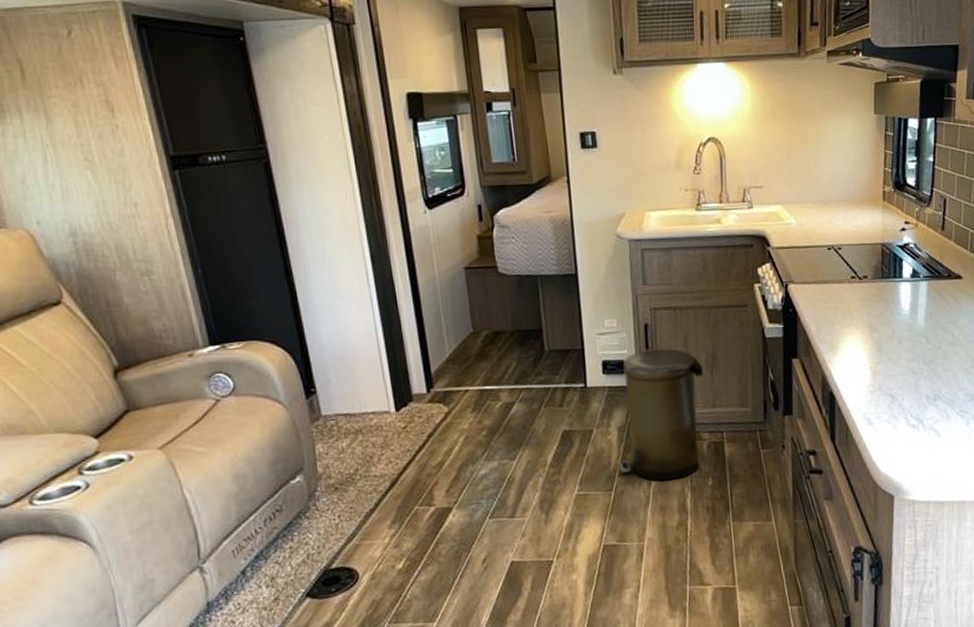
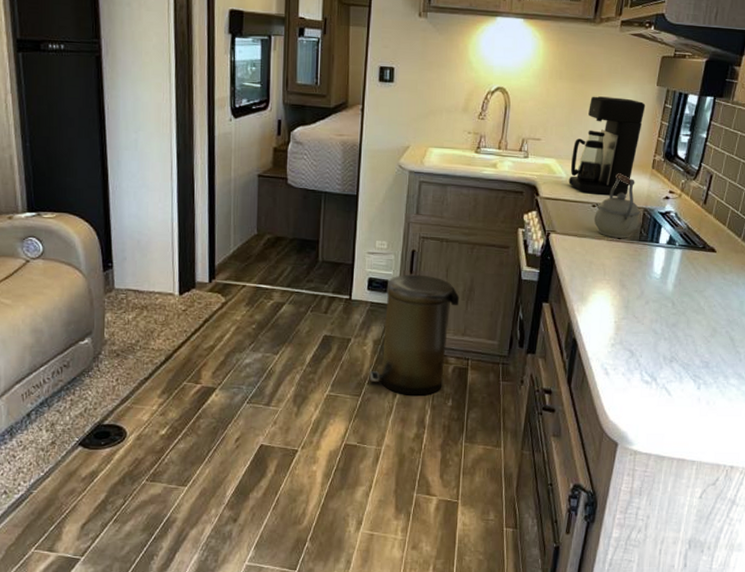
coffee maker: none [797,131,866,236] -> present [568,96,646,196]
kettle: none [831,210,880,280] -> present [593,173,640,238]

